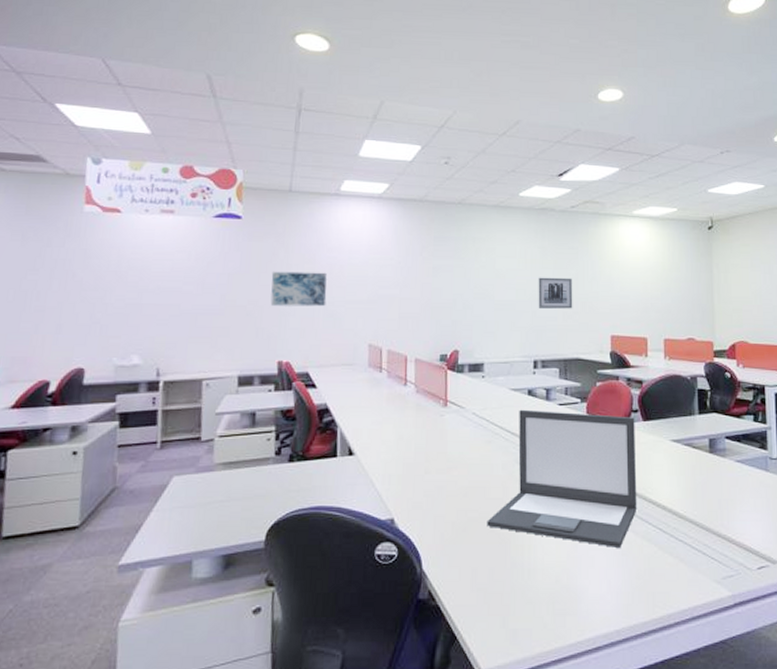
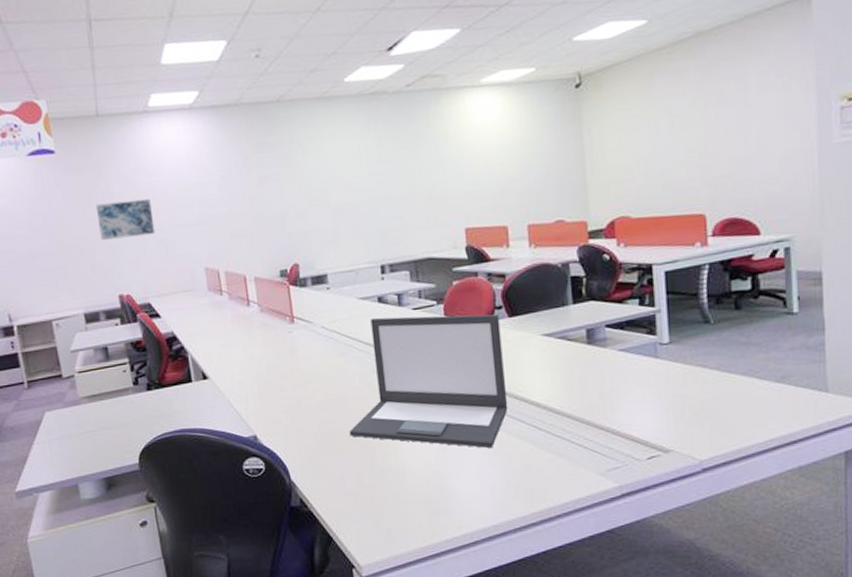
wall art: present [538,277,573,309] -> none [376,169,419,208]

